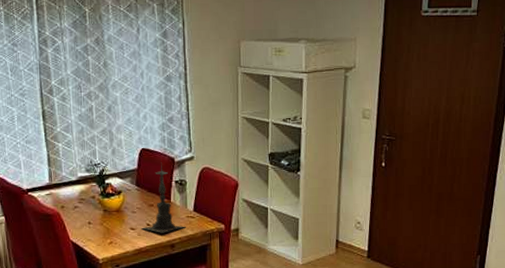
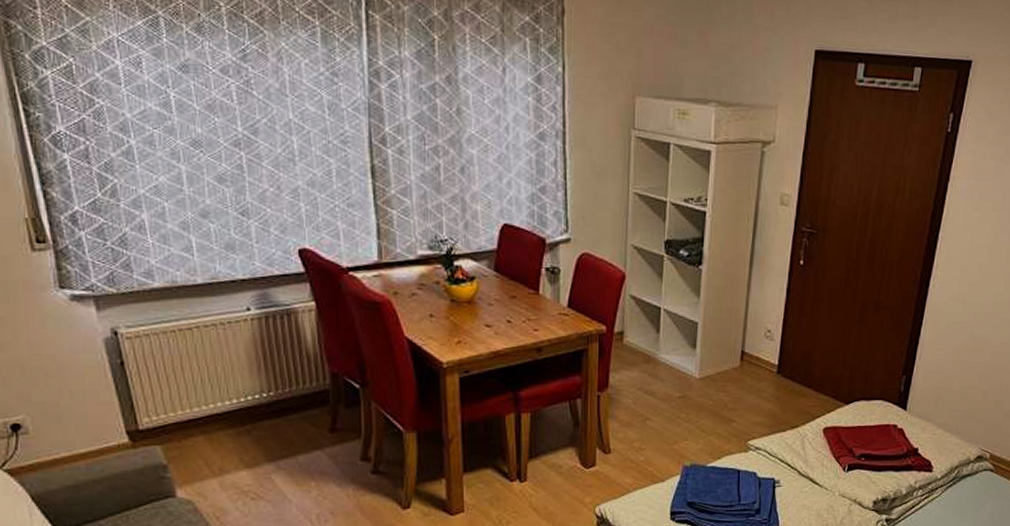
candle holder: present [141,162,186,233] -> none [500,243,557,333]

